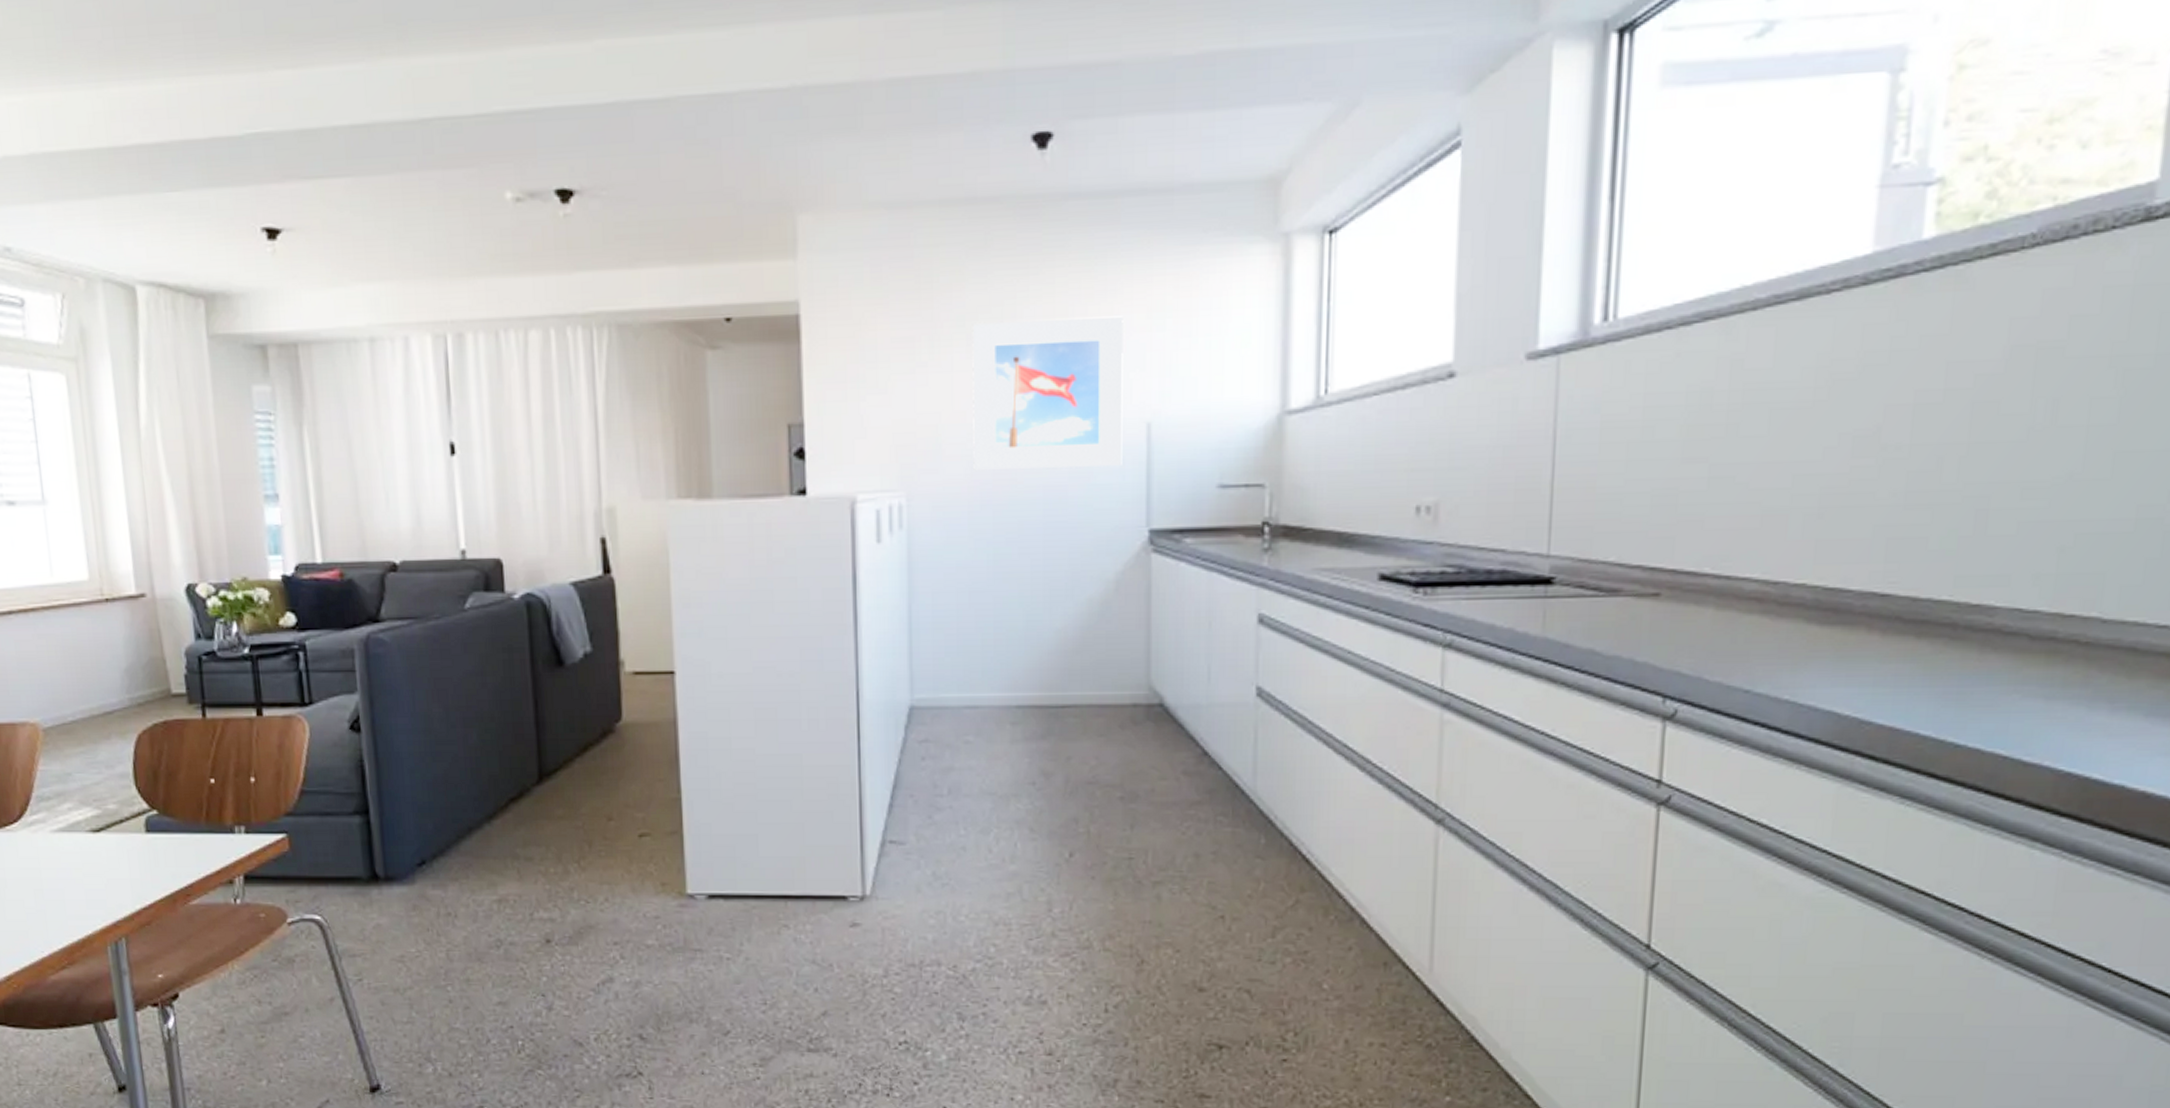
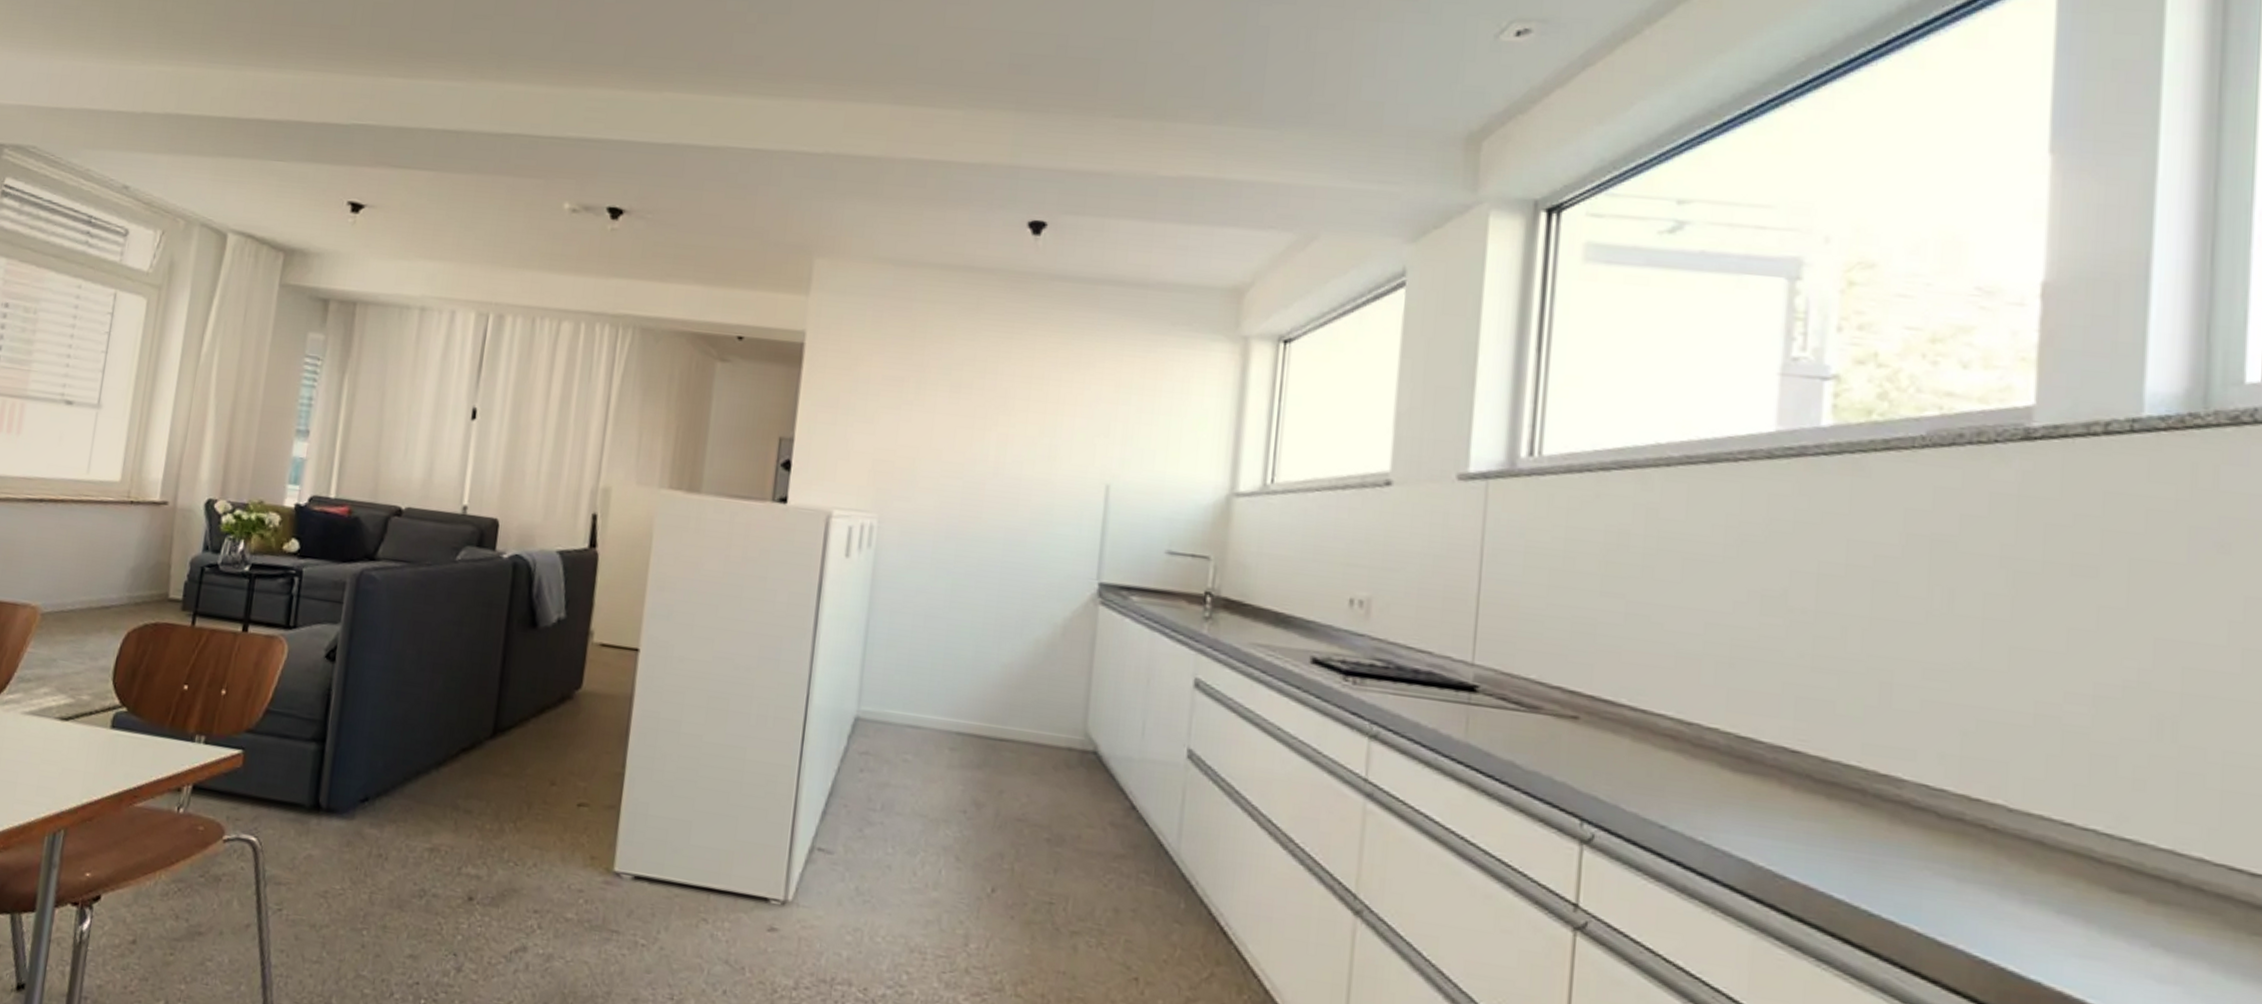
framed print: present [972,316,1123,470] -> none [943,374,1094,520]

